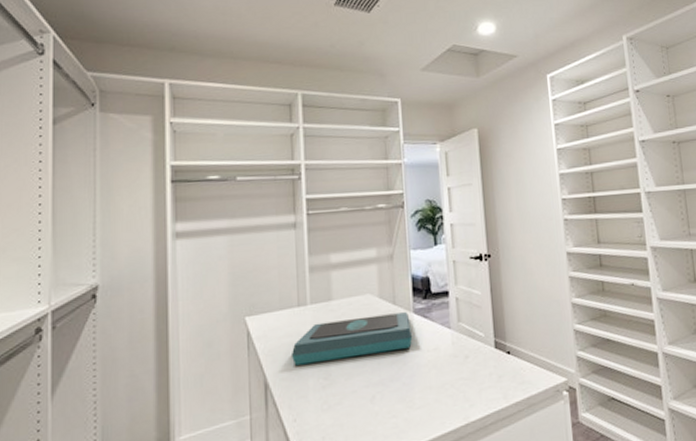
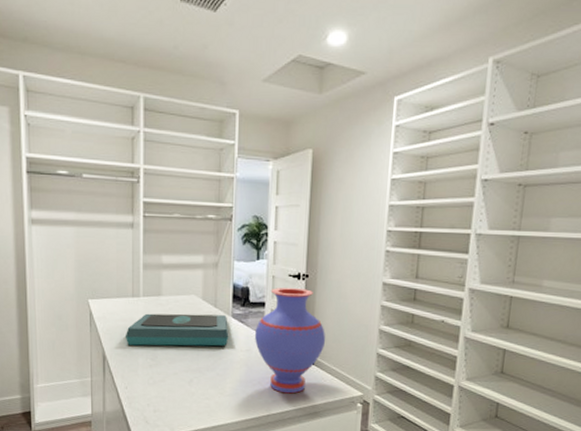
vase: none [441,270,519,394] -> present [255,287,326,394]

